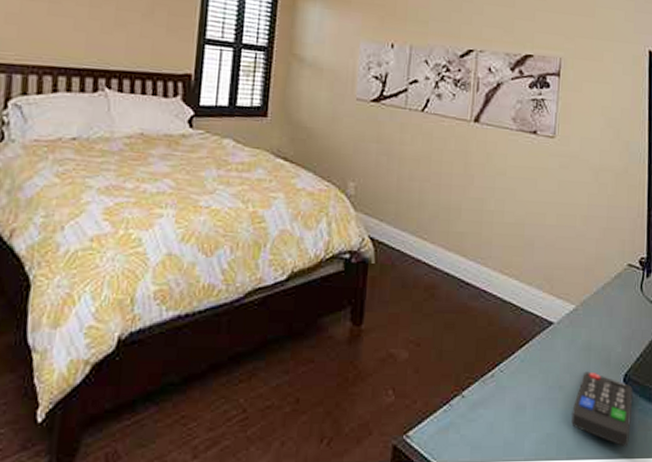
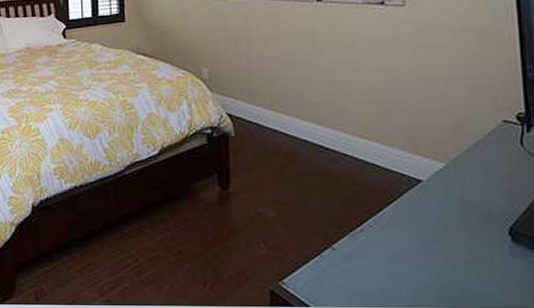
remote control: present [571,371,633,447] -> none [452,225,522,298]

